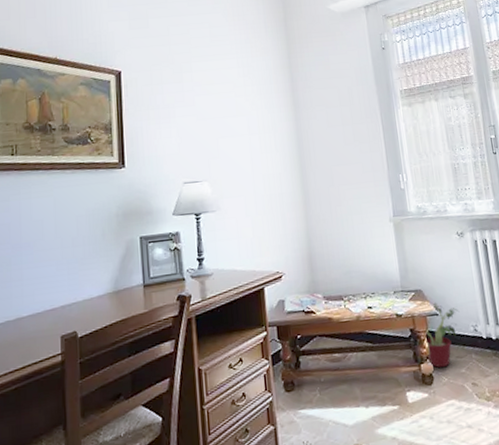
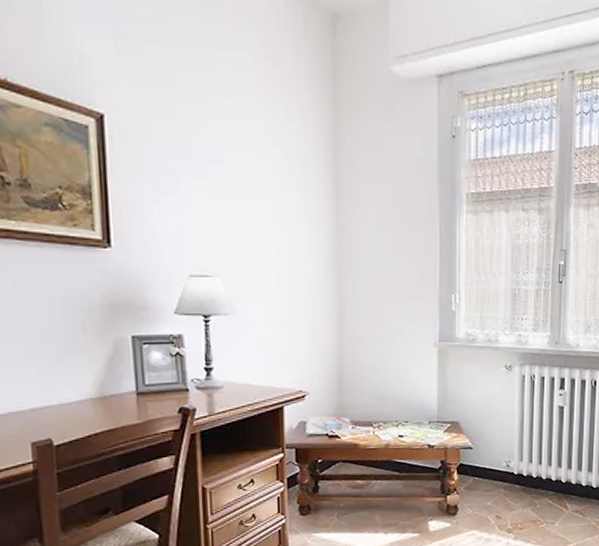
potted plant: present [424,302,460,368] -> none [454,435,495,500]

